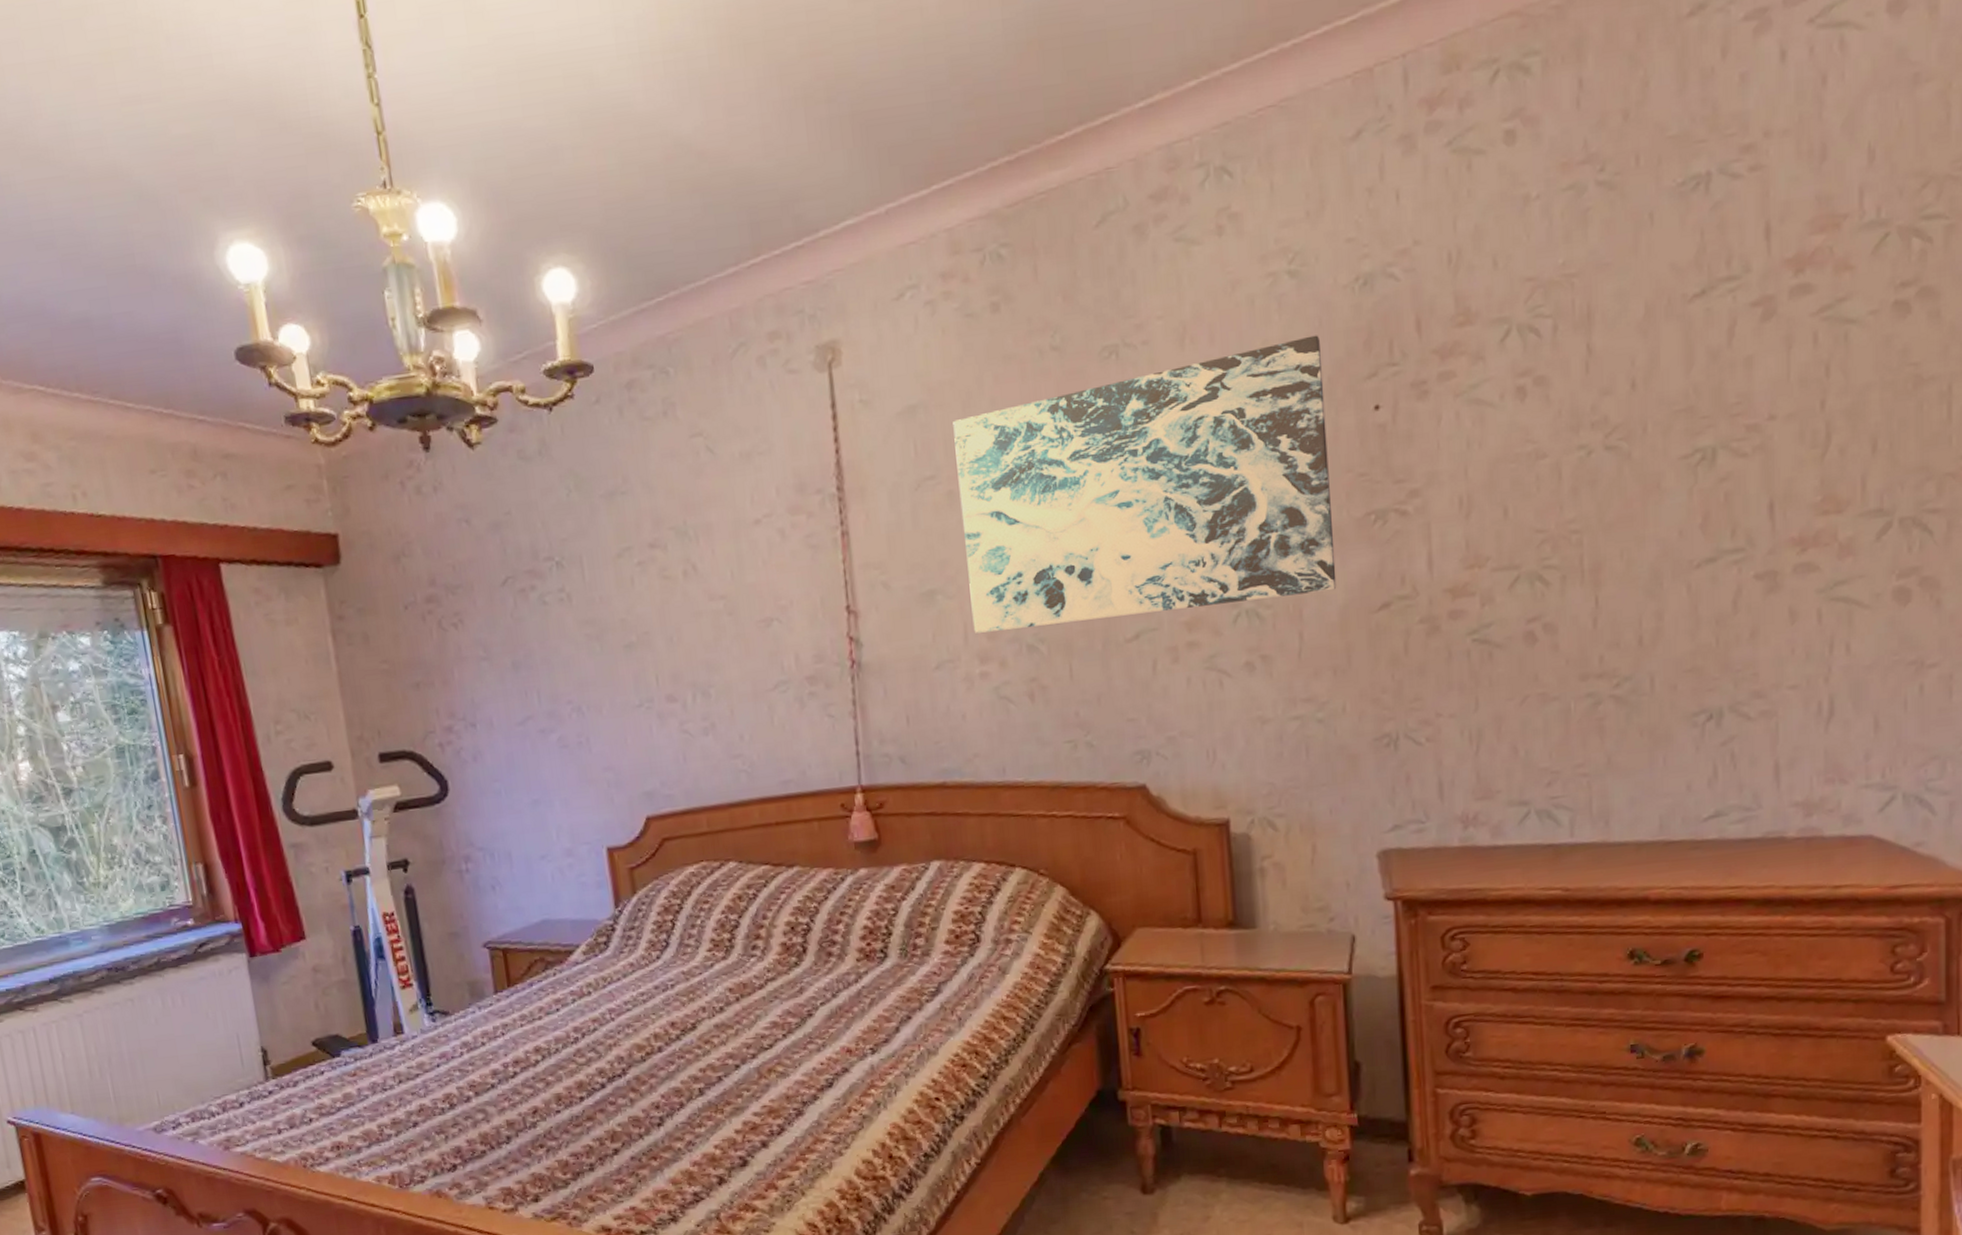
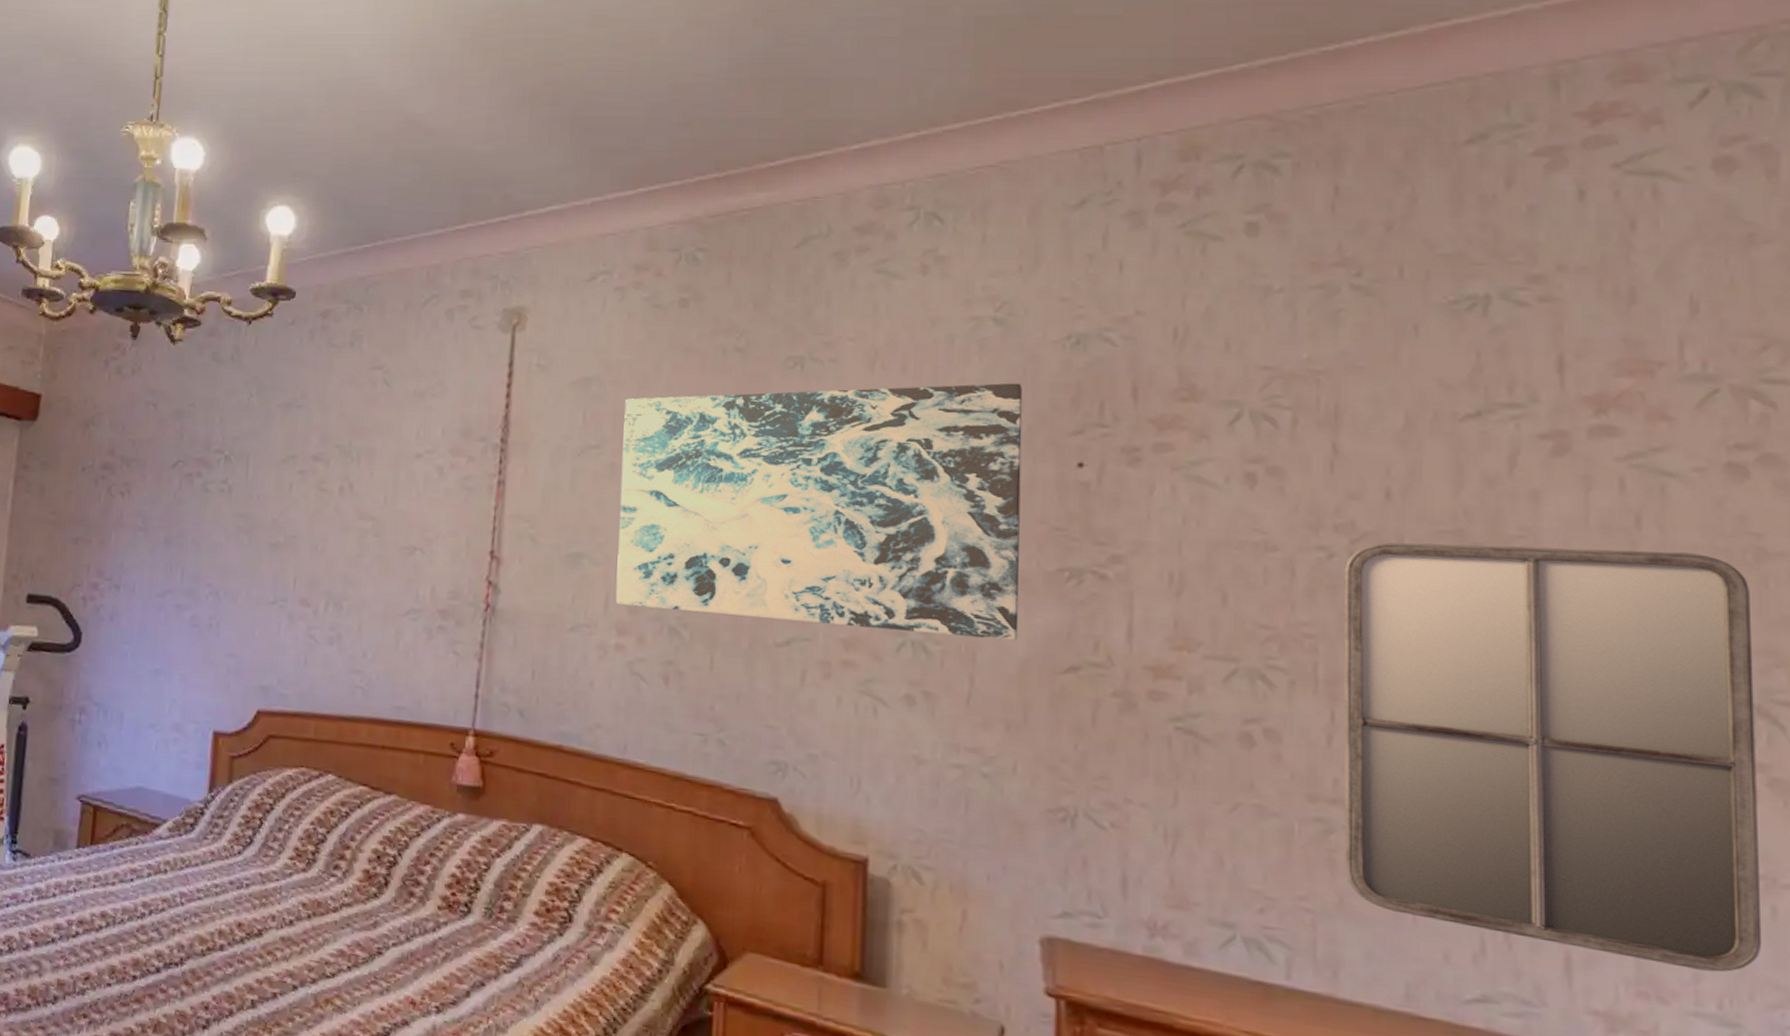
home mirror: none [1600,390,1913,760] -> present [1343,542,1763,973]

